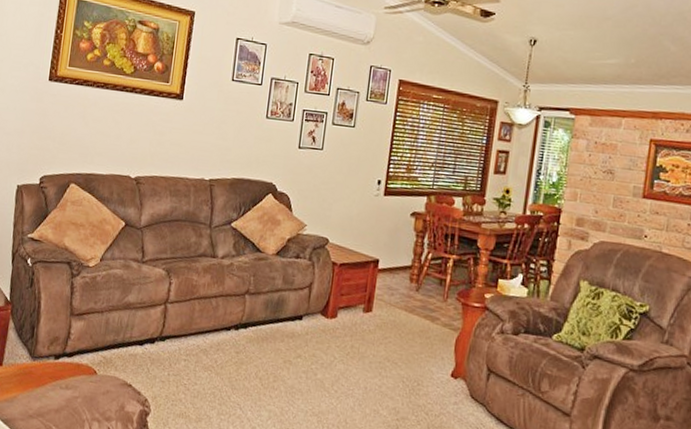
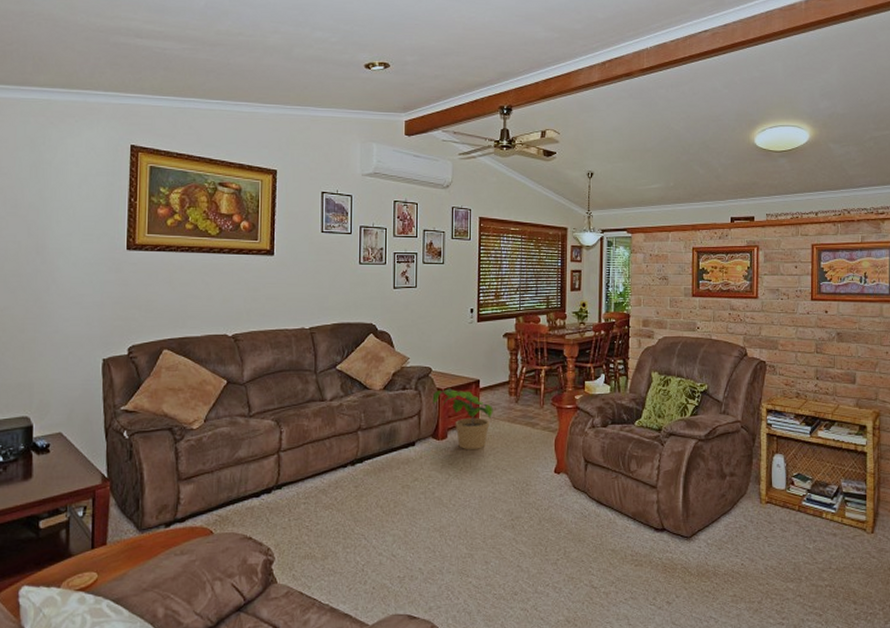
potted plant: none [325,264,391,336] -> present [432,388,493,450]

